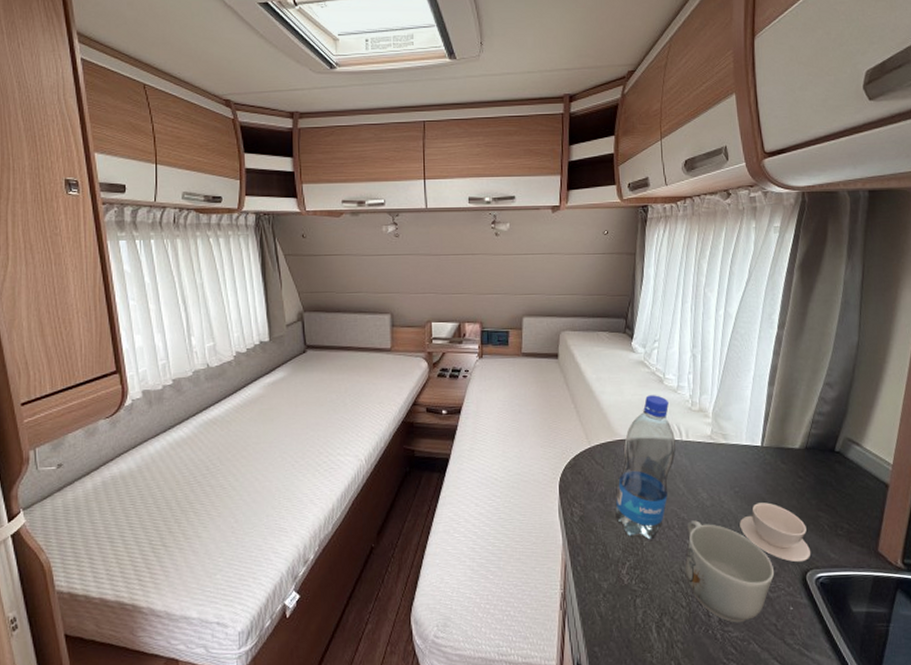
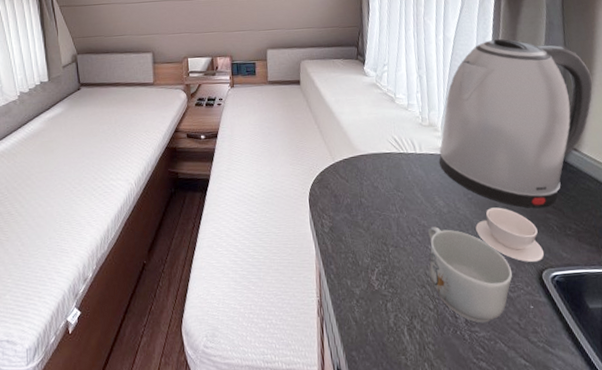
bottle: present [615,395,677,540] -> none [361,113,412,247]
kettle: none [707,317,885,505] -> present [439,38,593,208]

